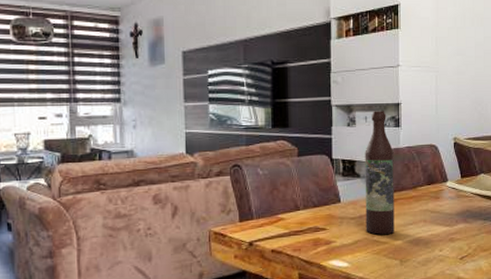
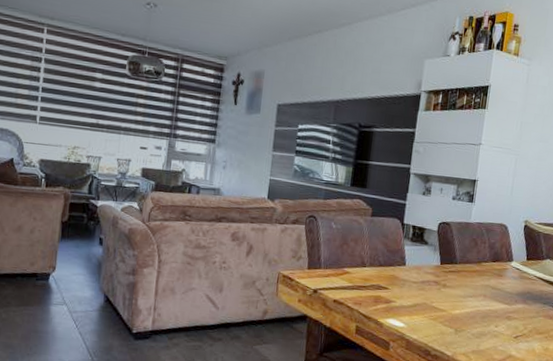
wine bottle: present [365,111,395,235] -> none [426,184,464,303]

